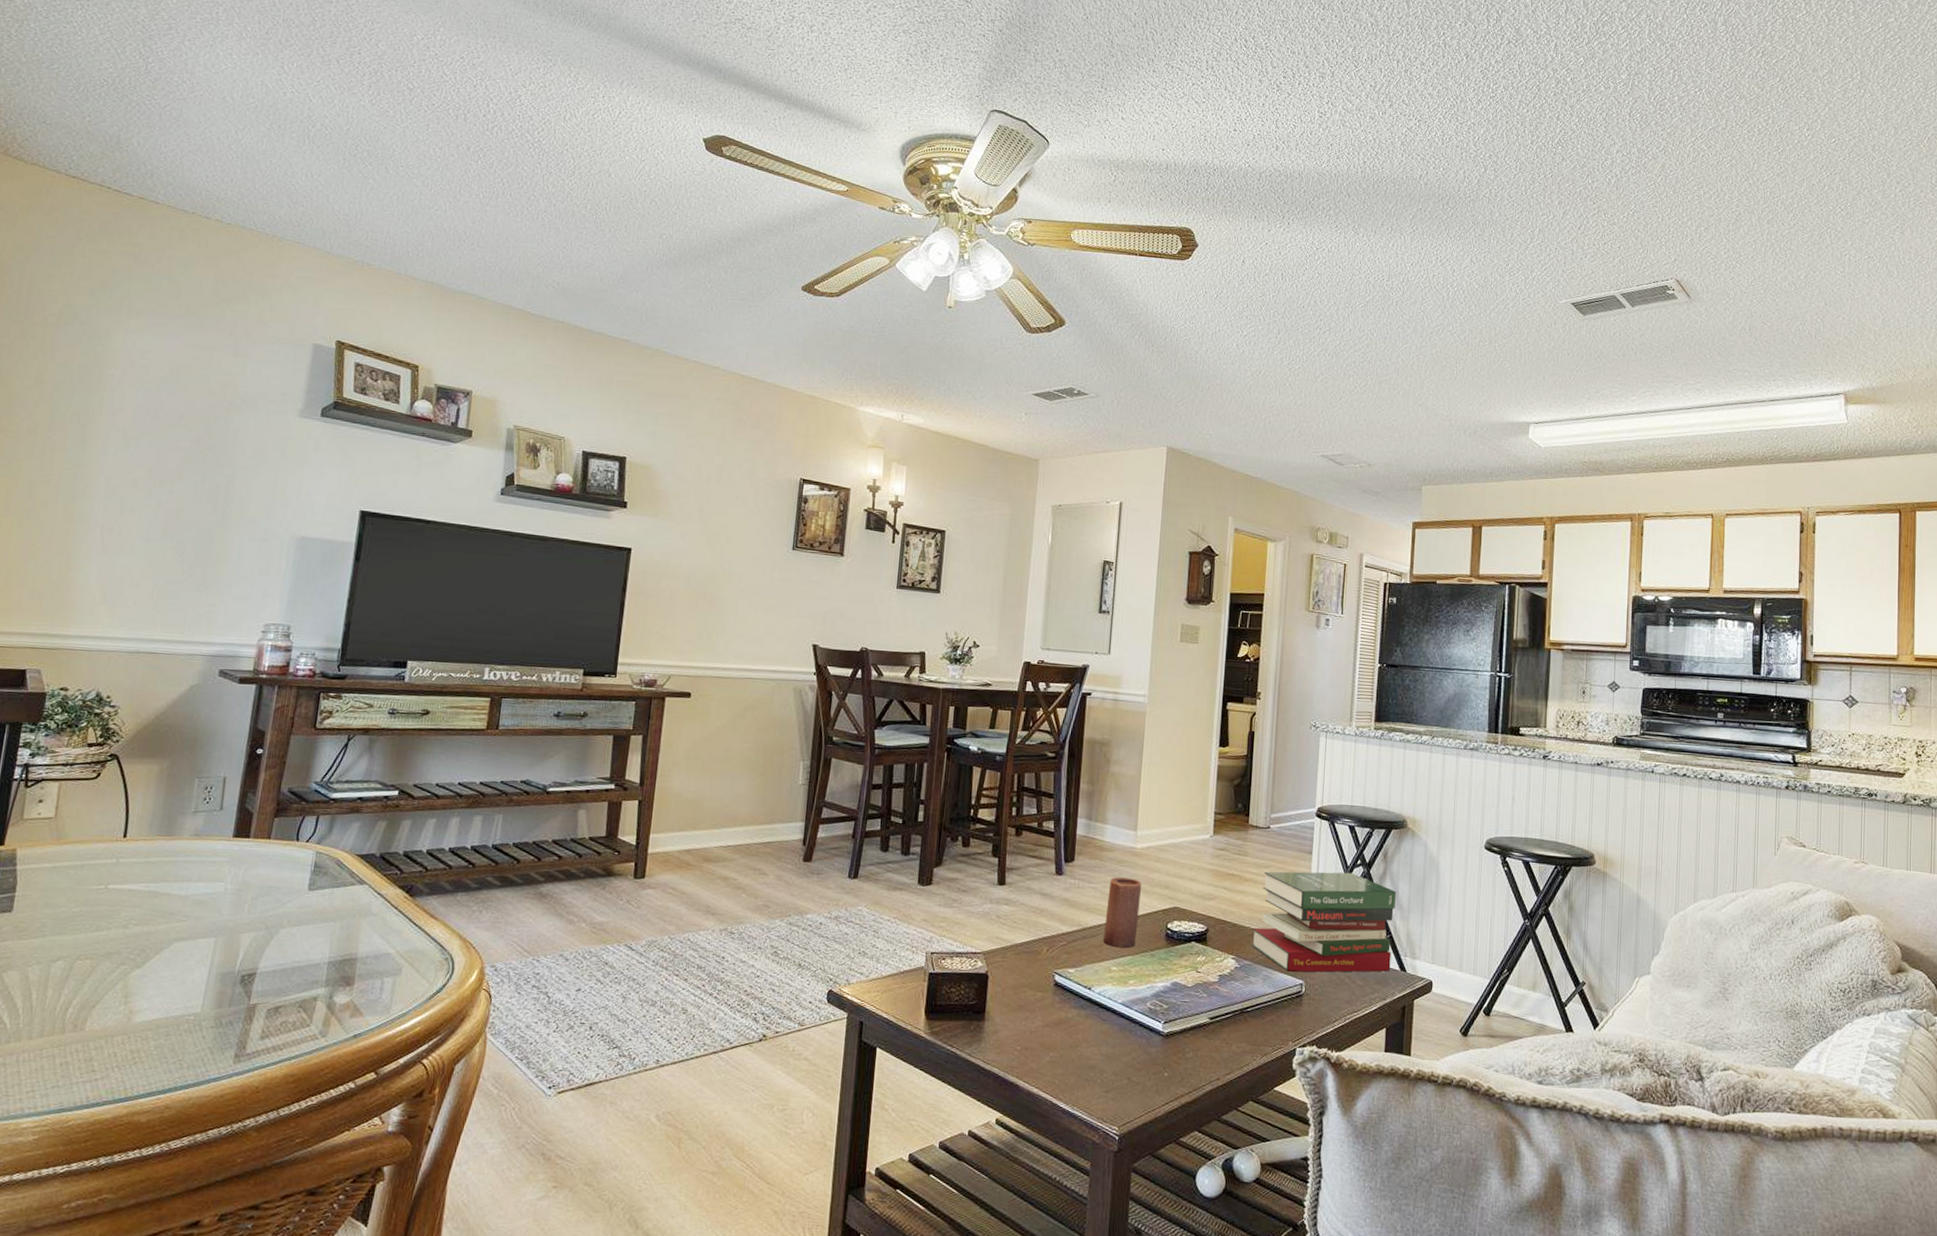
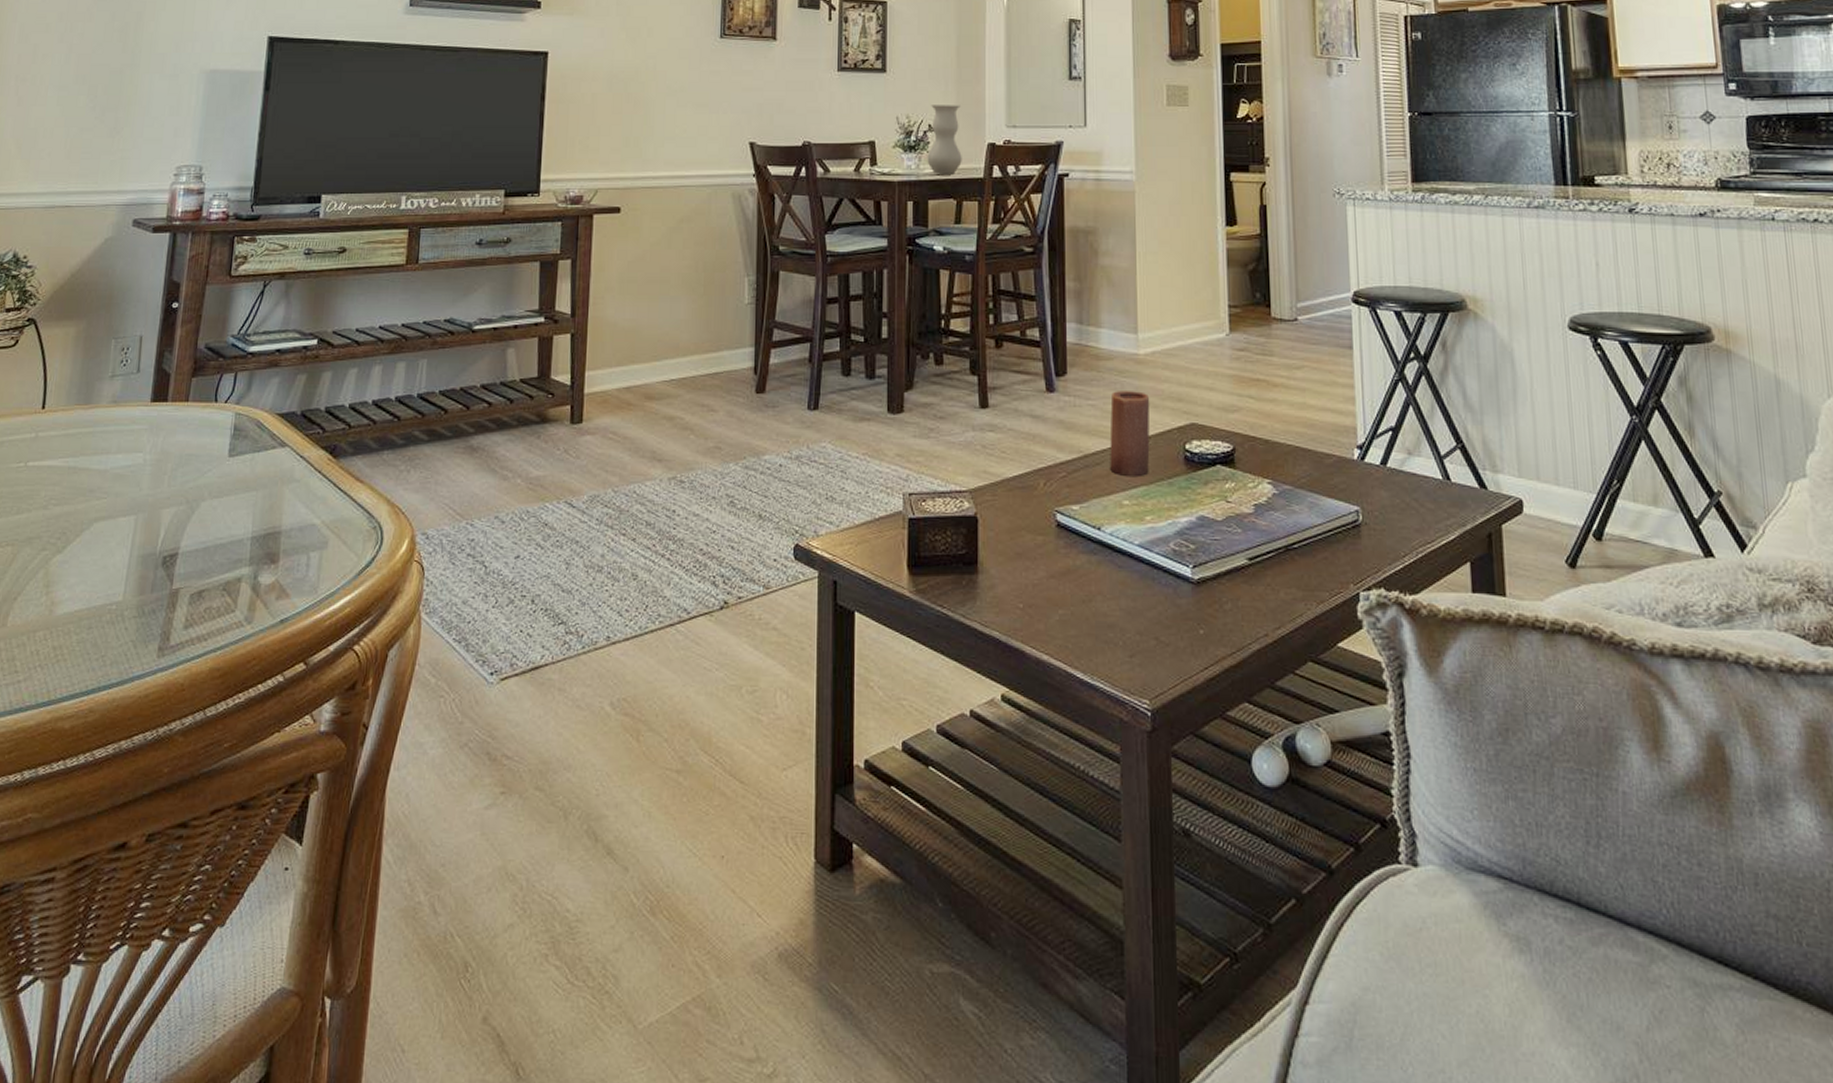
vase: none [969,625,1003,686] -> present [927,105,962,174]
books: present [1252,871,1396,973] -> none [1290,368,1467,497]

